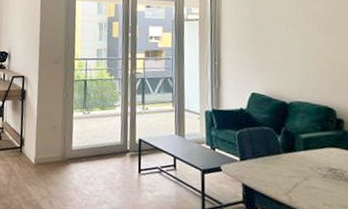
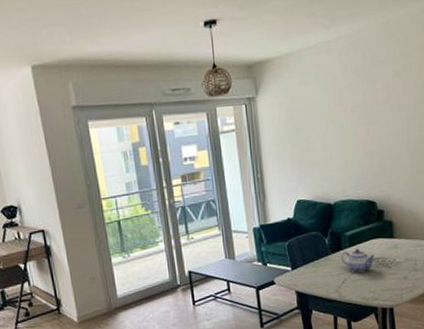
teapot: none [294,154,332,181] -> present [341,249,375,273]

